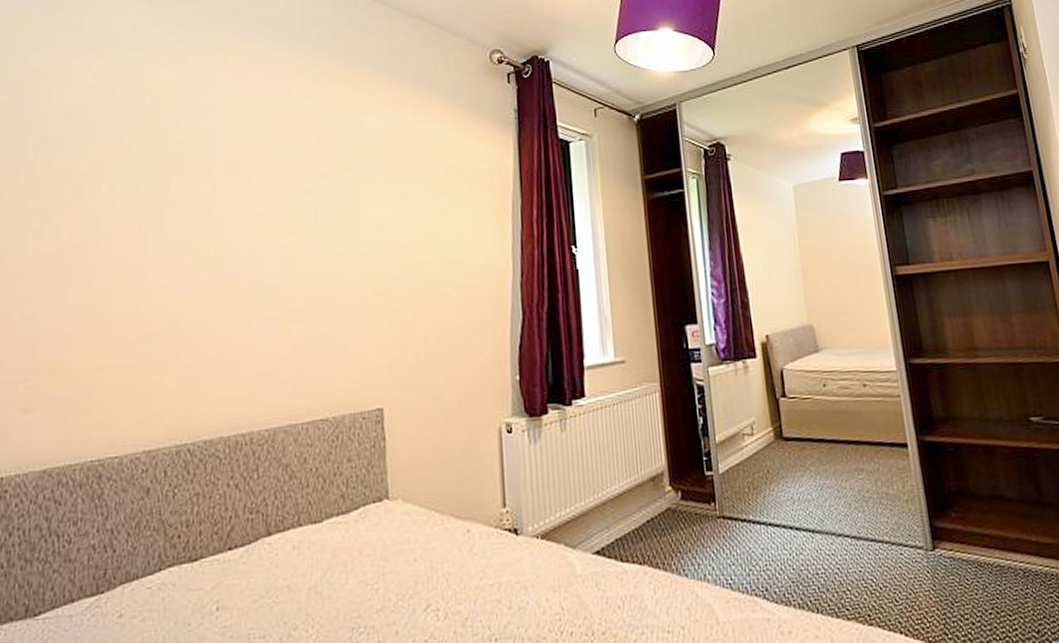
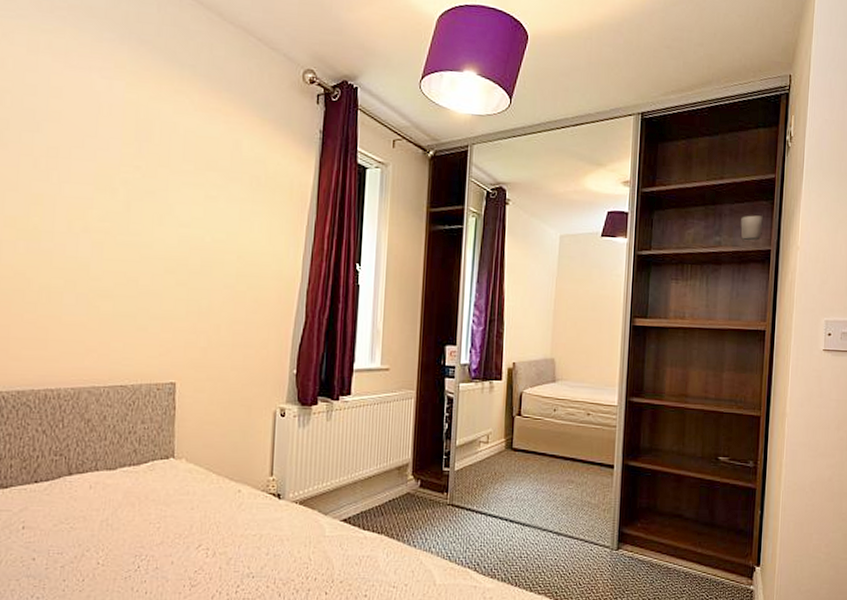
candle holder: none [990,135,1018,165] -> present [740,215,763,241]

